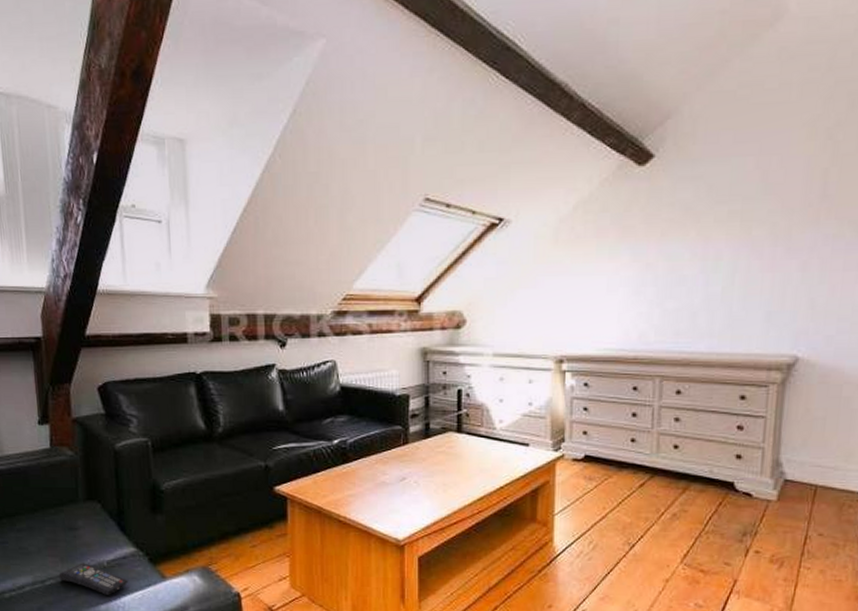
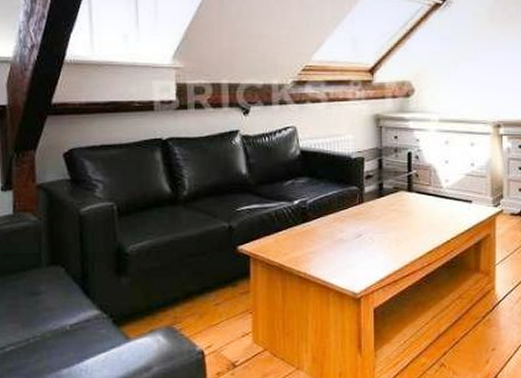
remote control: present [58,563,128,595] -> none [19,327,91,359]

